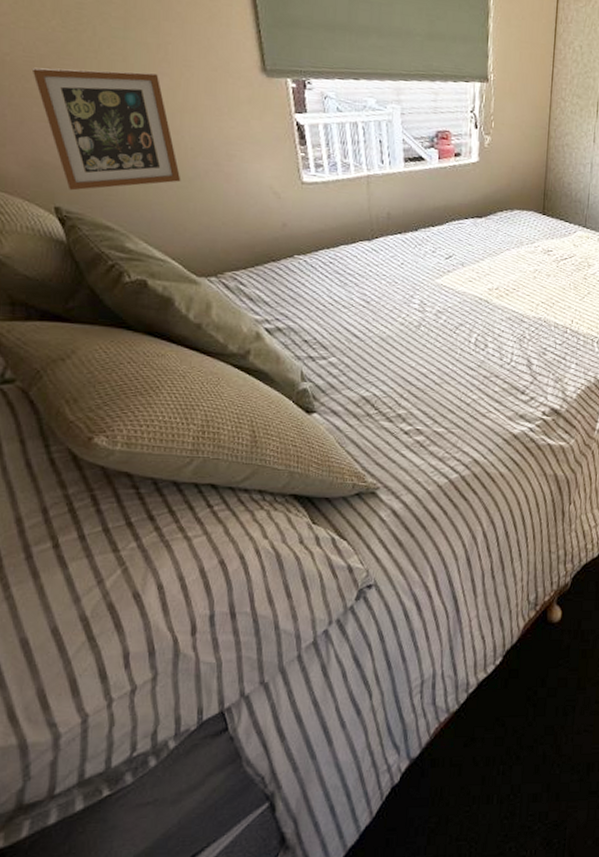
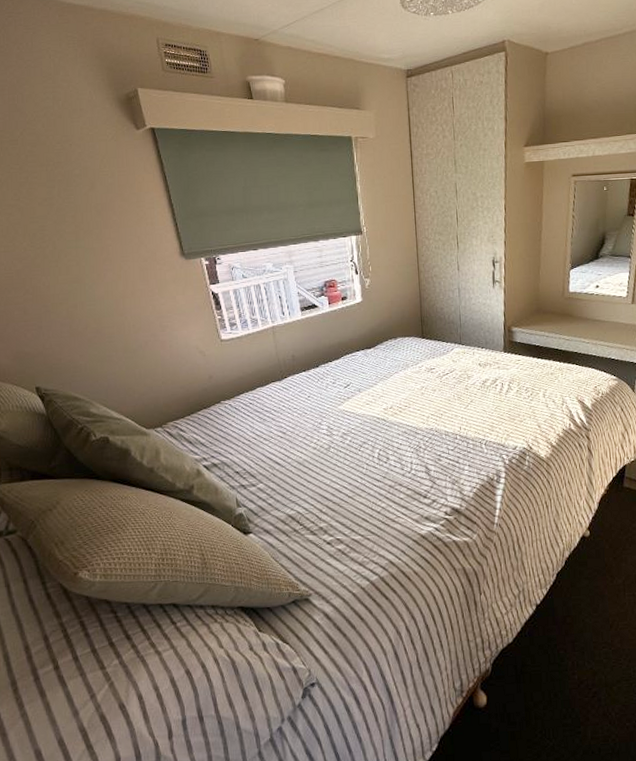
picture frame: present [31,67,181,191] -> none [12,271,128,373]

